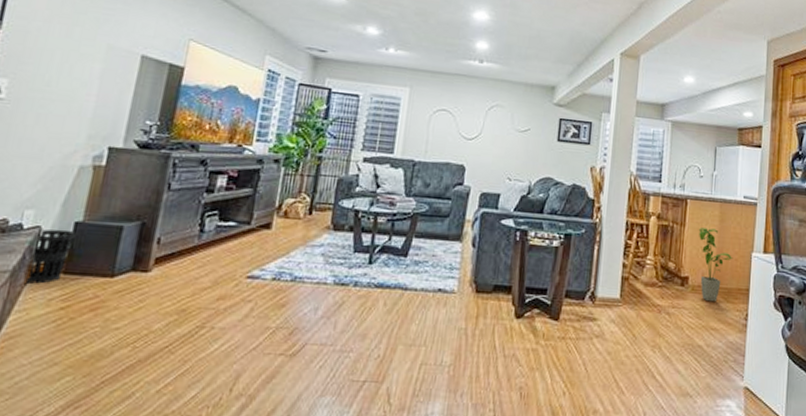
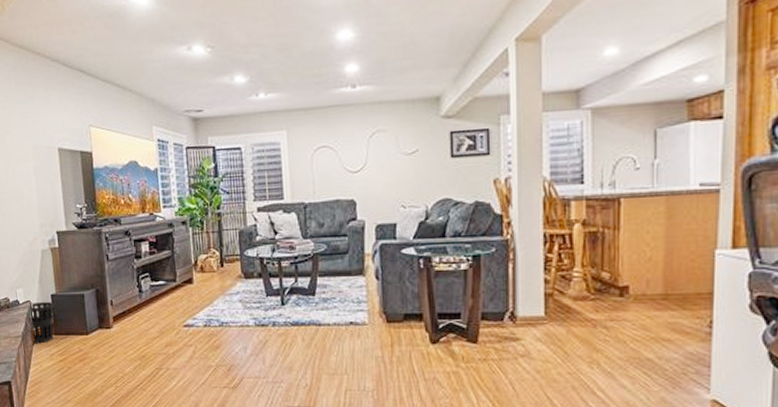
house plant: present [698,228,733,302] -> none [637,228,689,311]

